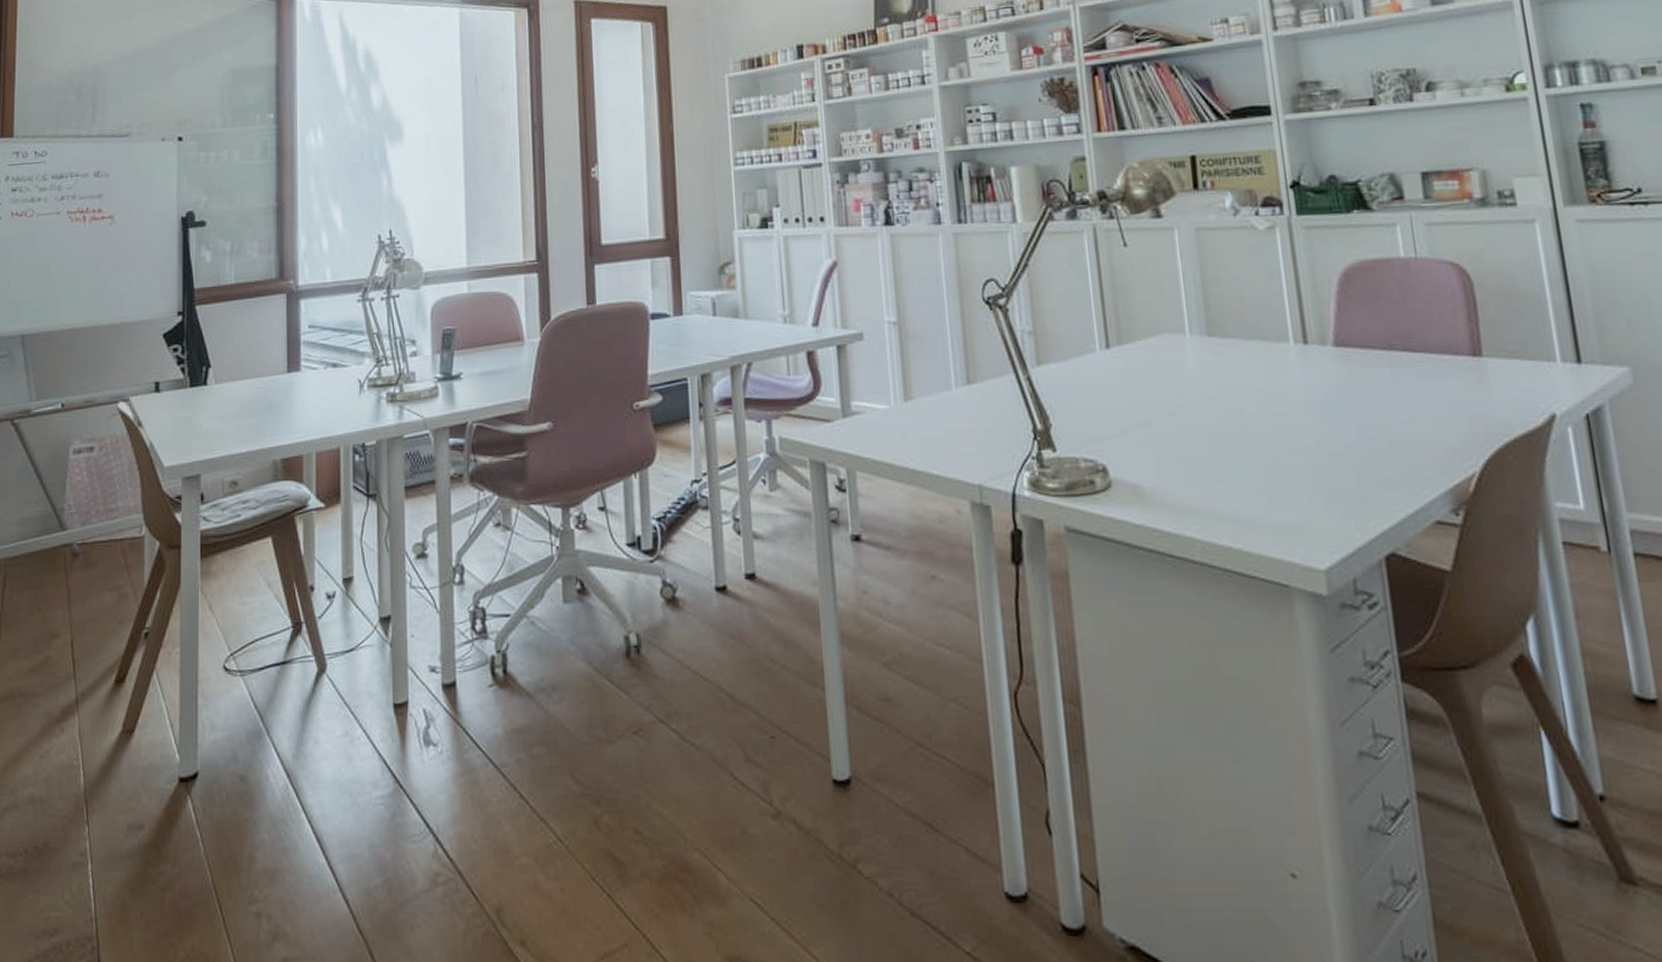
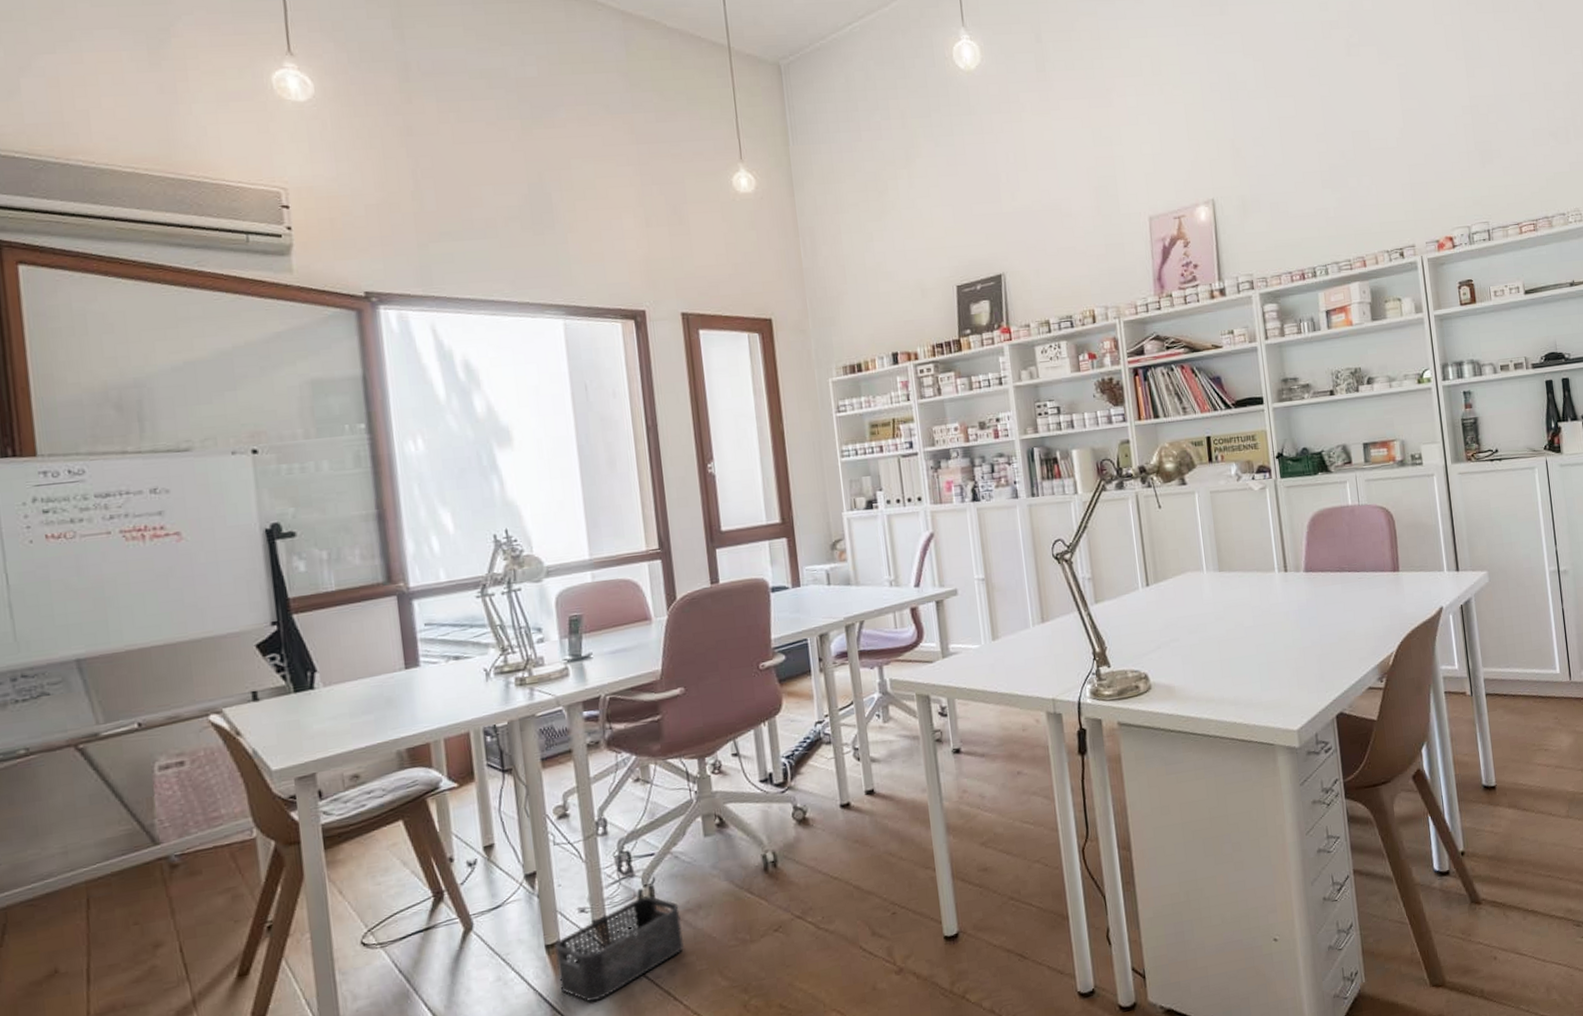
storage bin: none [403,665,535,781] -> present [555,896,685,1002]

